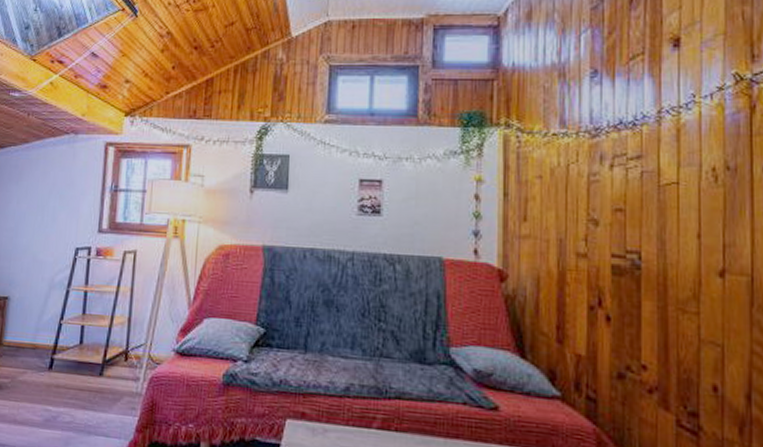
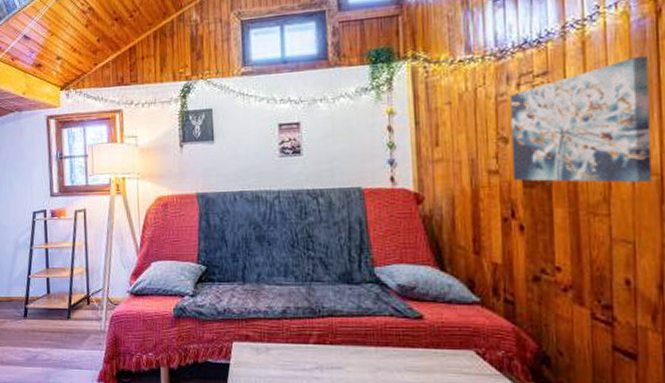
wall art: none [602,151,743,283] -> present [509,56,653,183]

